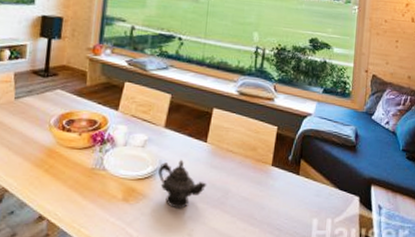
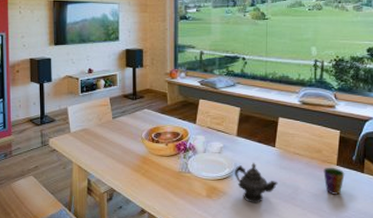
cup: none [257,167,280,200] -> present [323,167,345,195]

